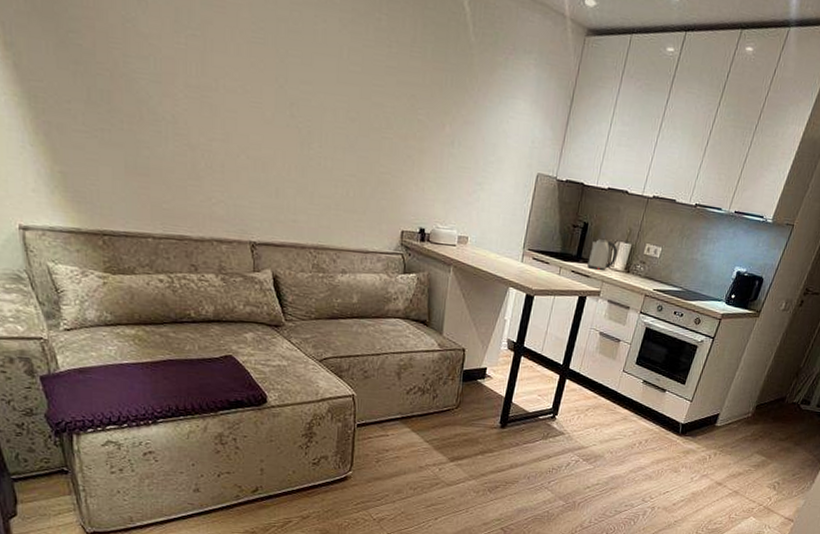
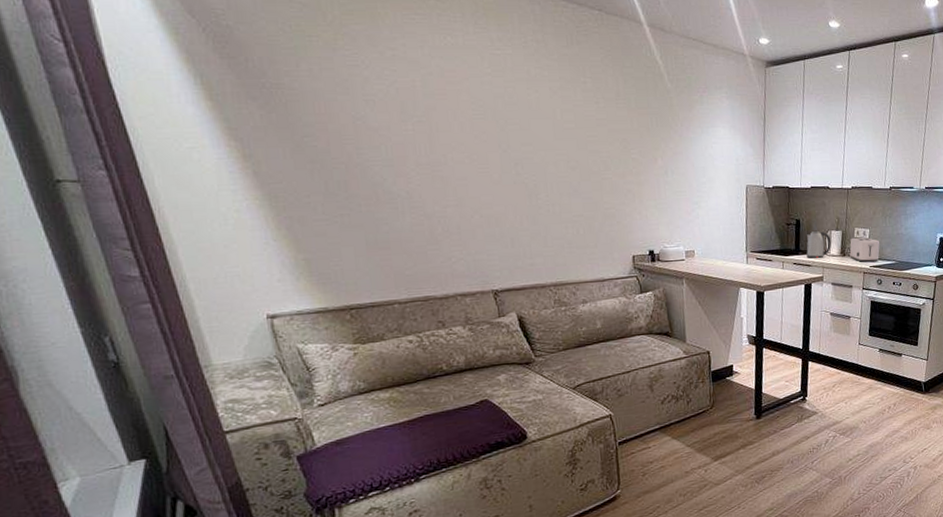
toaster: none [634,254,671,286] -> present [849,237,880,262]

